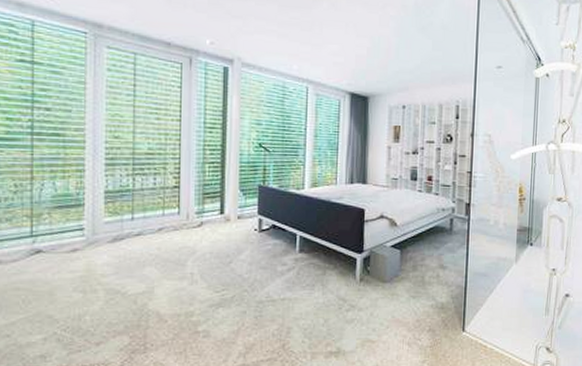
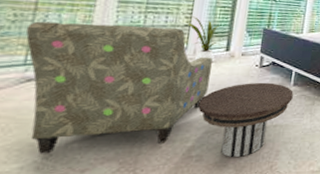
armchair: none [27,190,207,326] -> present [25,21,213,154]
house plant: none [177,176,213,227] -> present [188,16,220,62]
side table: none [199,249,300,333] -> present [198,82,294,157]

